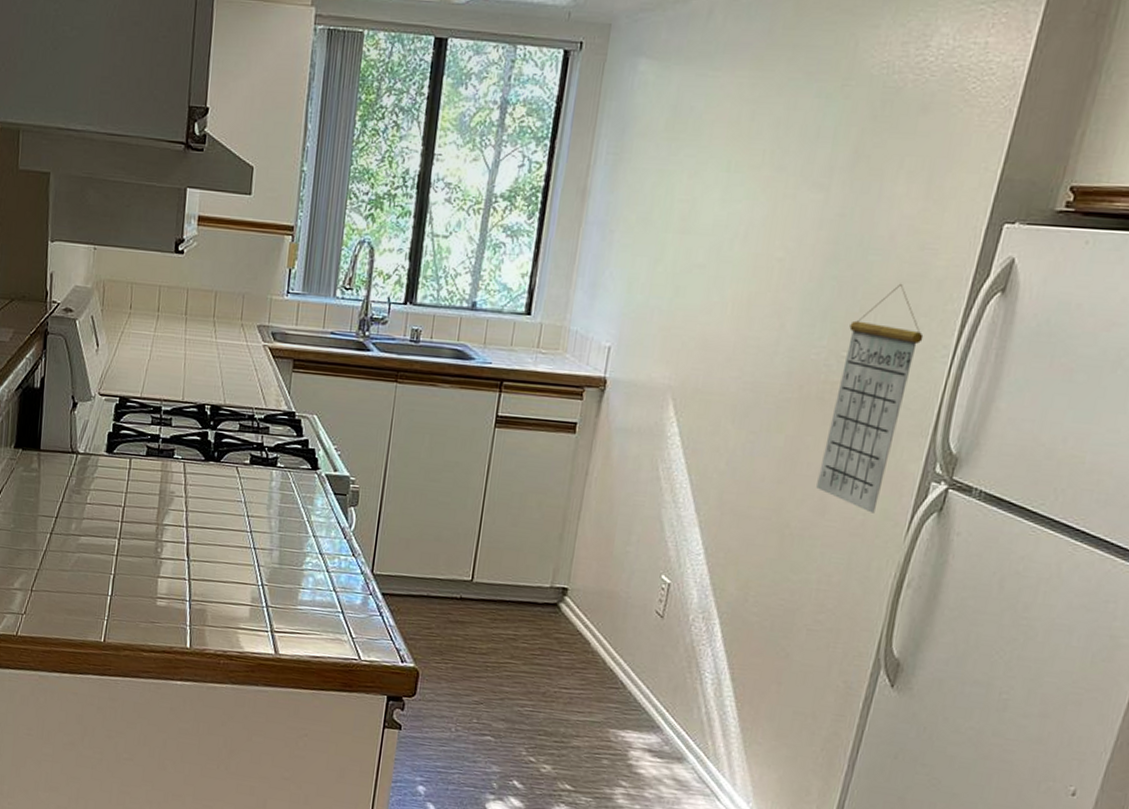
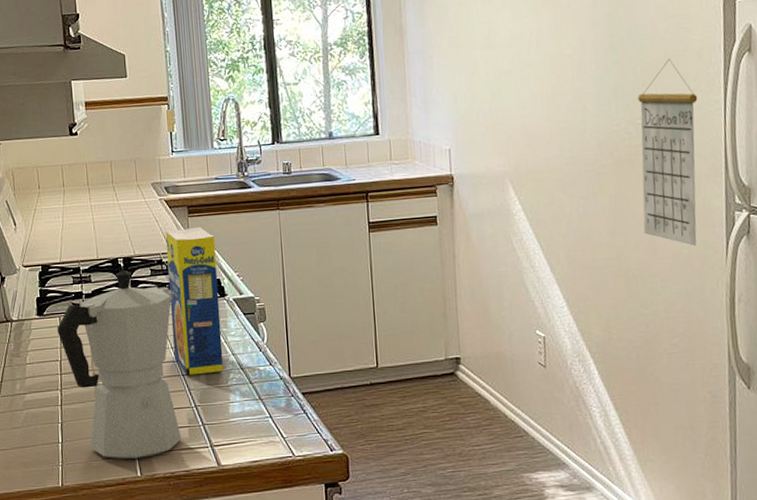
moka pot: none [125,418,263,629] -> present [57,270,182,459]
legume: none [248,382,318,553] -> present [165,226,224,376]

